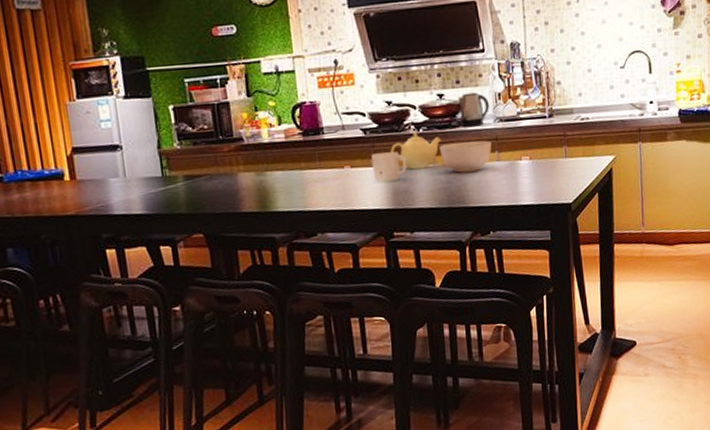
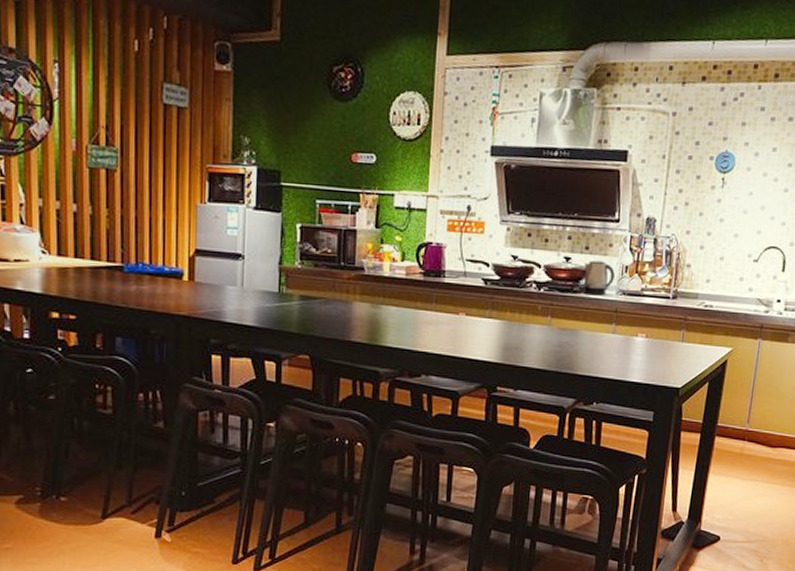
mug: present [371,151,407,183] -> none [486,305,523,336]
teapot: present [390,132,441,170] -> none [508,291,561,329]
bowl: present [439,140,492,173] -> none [557,307,611,340]

